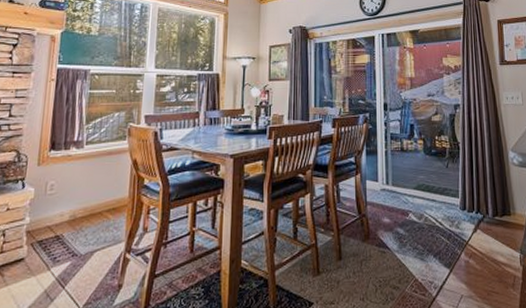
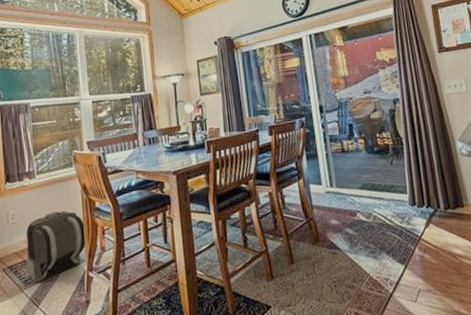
backpack: none [57,185,129,262] -> present [26,210,86,284]

